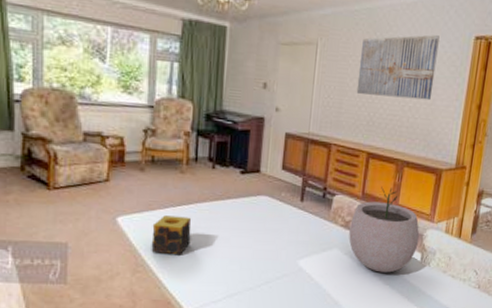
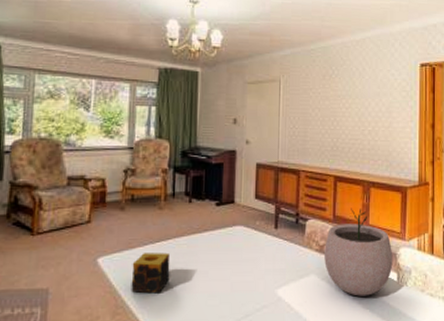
wall art: present [356,35,440,101] -> none [319,65,388,124]

